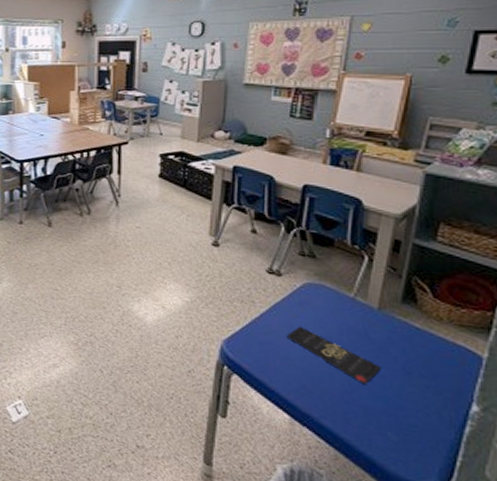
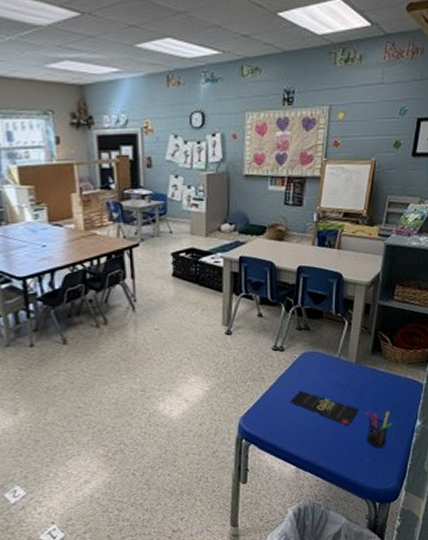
pen holder: none [390,374,433,427] -> present [366,411,393,448]

